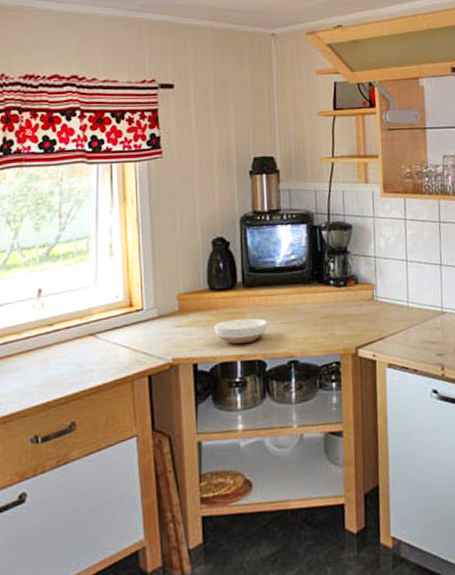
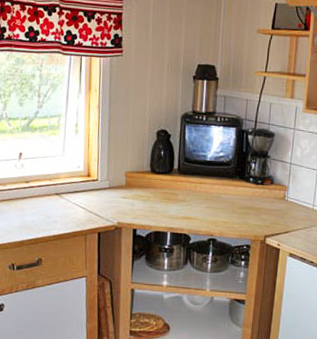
bowl: present [214,318,268,344] -> none [152,198,195,219]

